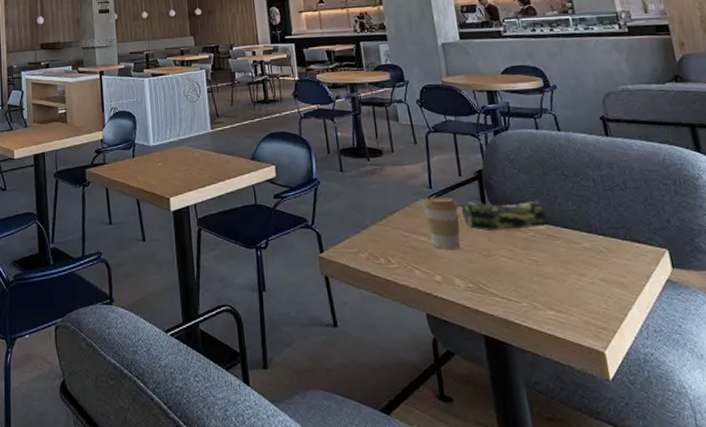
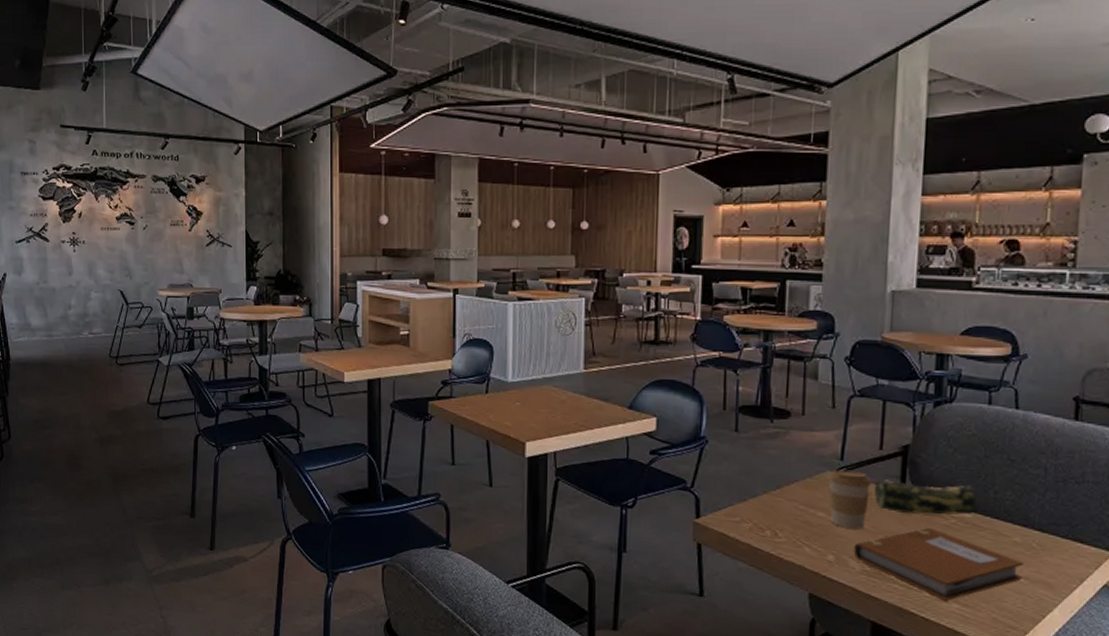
notebook: none [455,242,600,308] -> present [853,528,1023,601]

